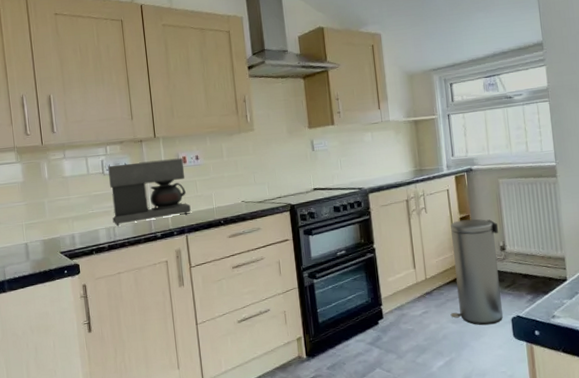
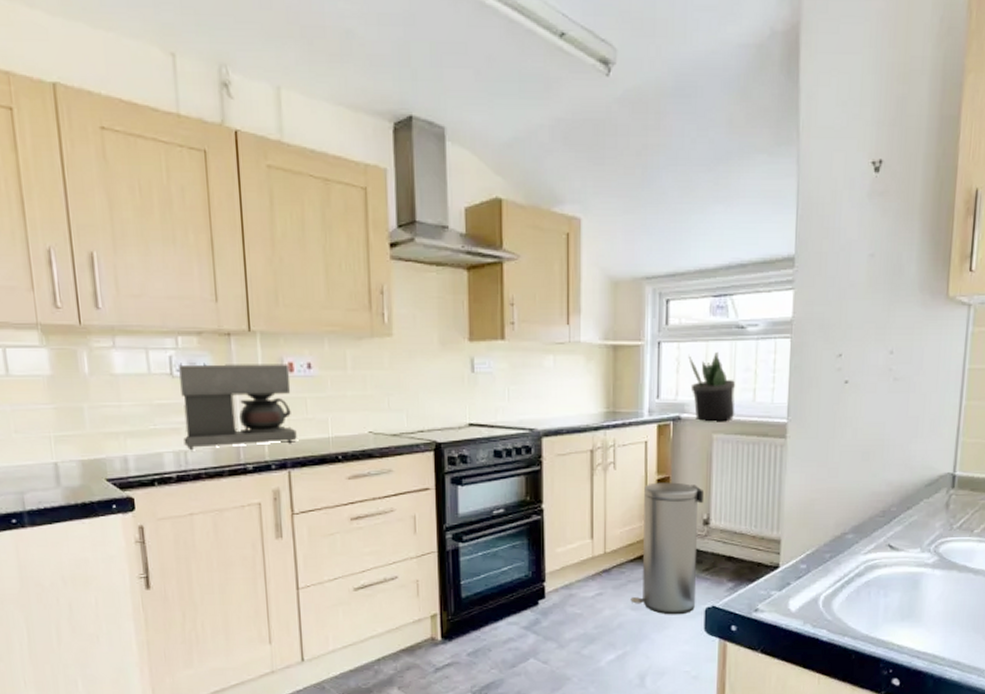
planter: none [472,118,514,171] -> present [688,352,736,422]

